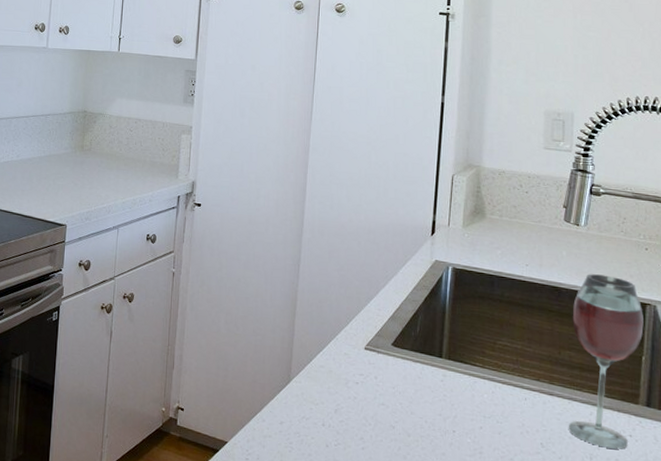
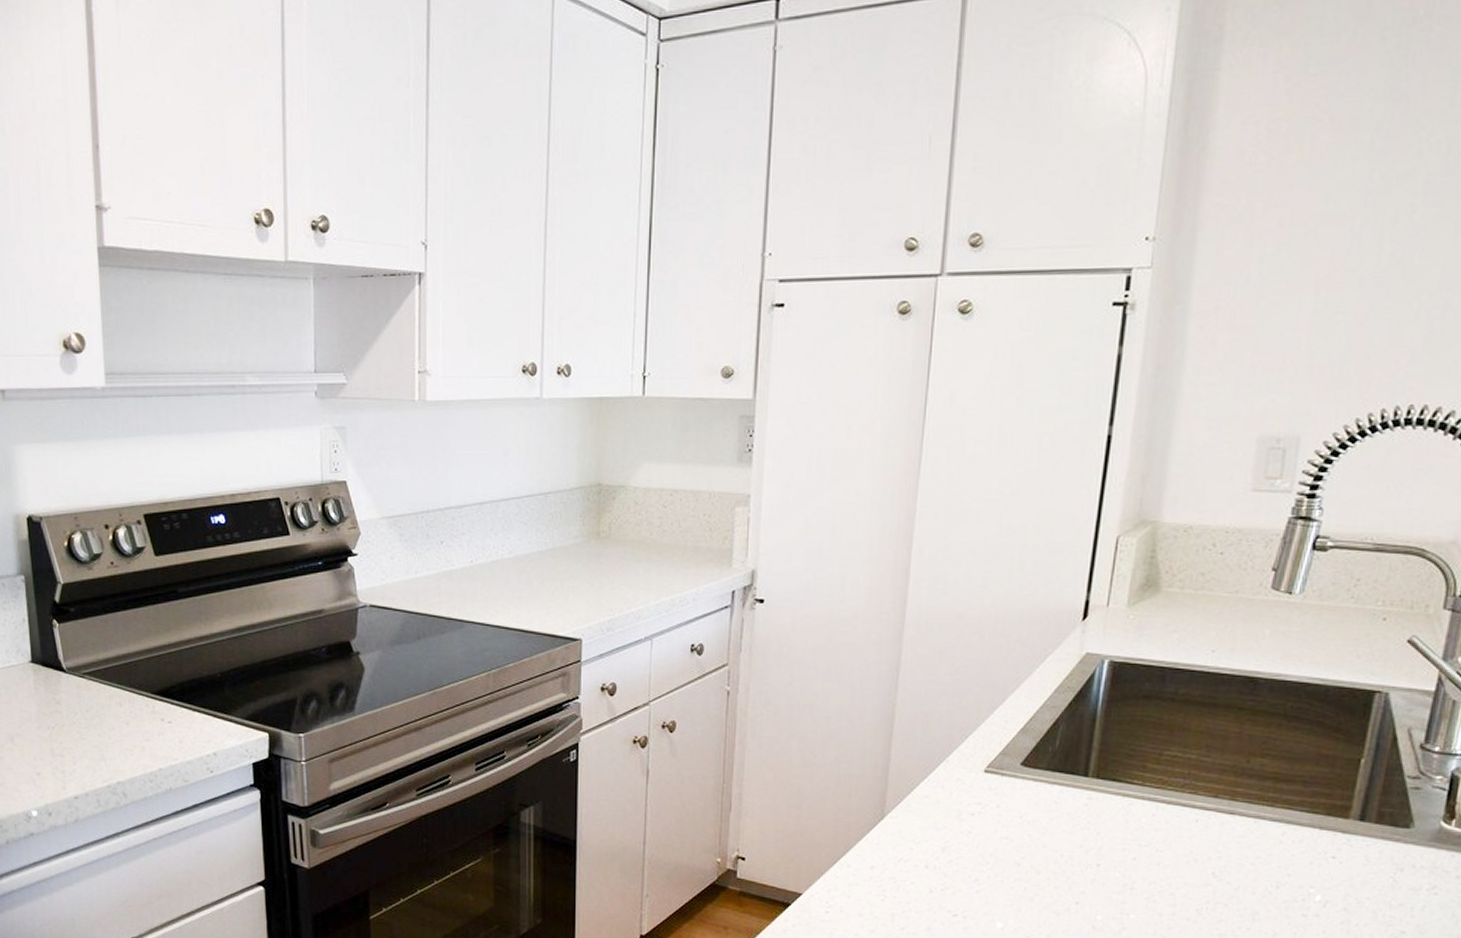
wineglass: present [569,274,644,449] -> none [1252,657,1370,874]

